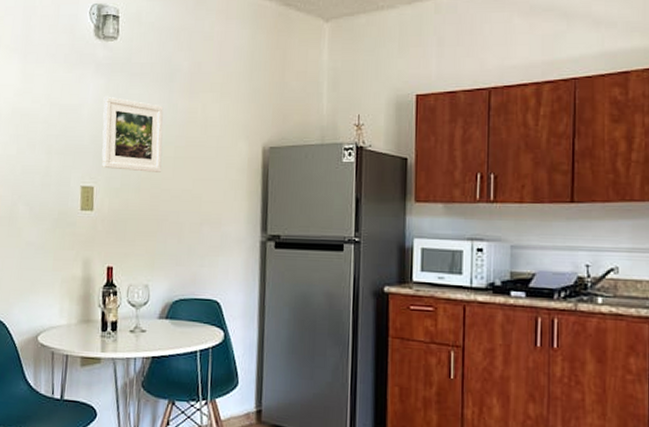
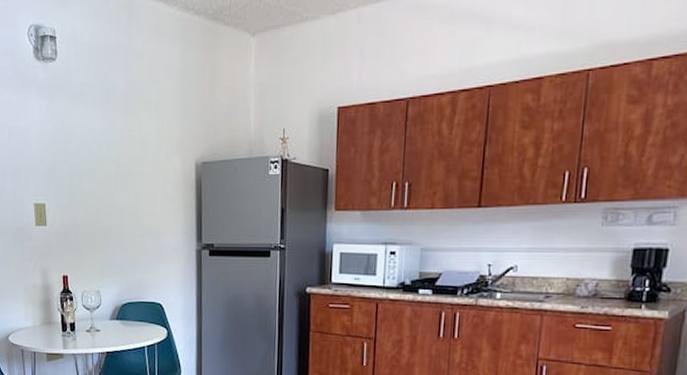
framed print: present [102,96,164,172] -> none [47,117,105,189]

